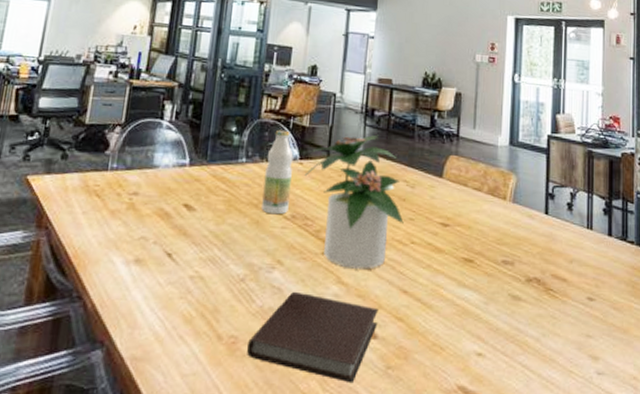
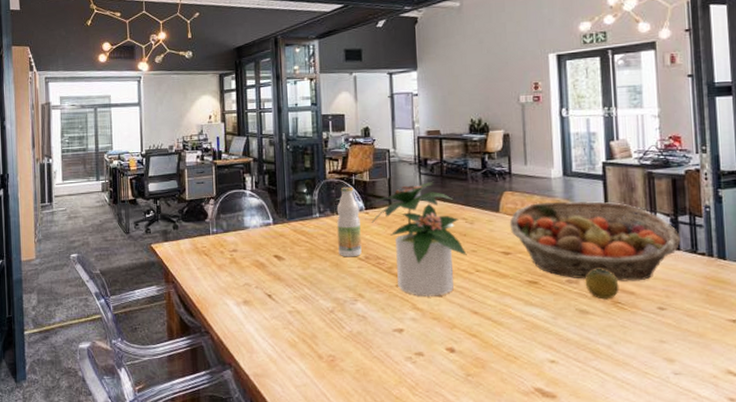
notebook: present [247,291,379,384] -> none [344,318,454,389]
fruit basket: none [451,171,613,267] -> present [509,201,681,282]
fruit: none [520,250,553,286] -> present [585,269,619,300]

